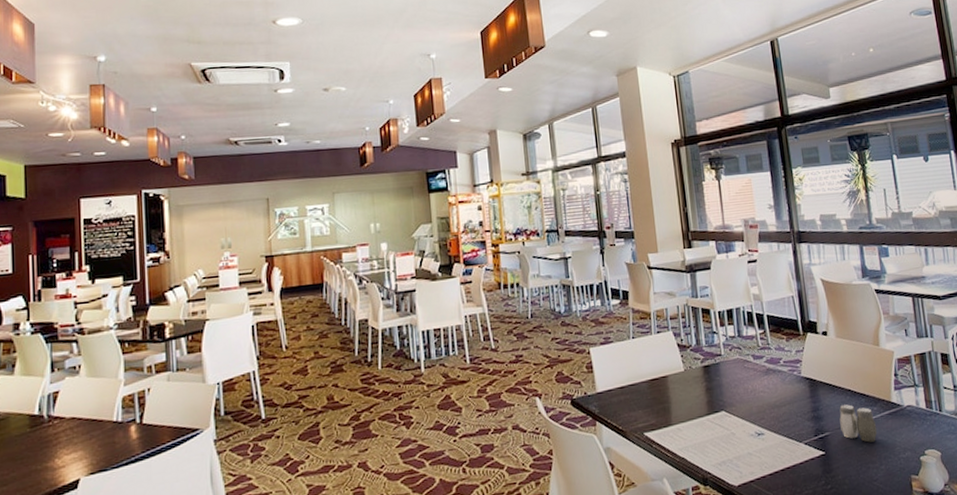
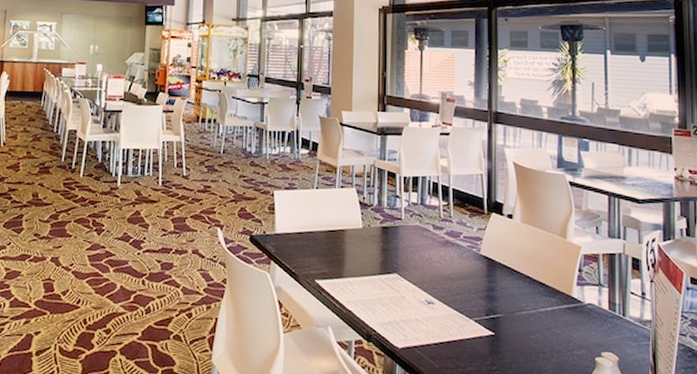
salt and pepper shaker: present [839,404,877,443] -> none [514,290,553,333]

